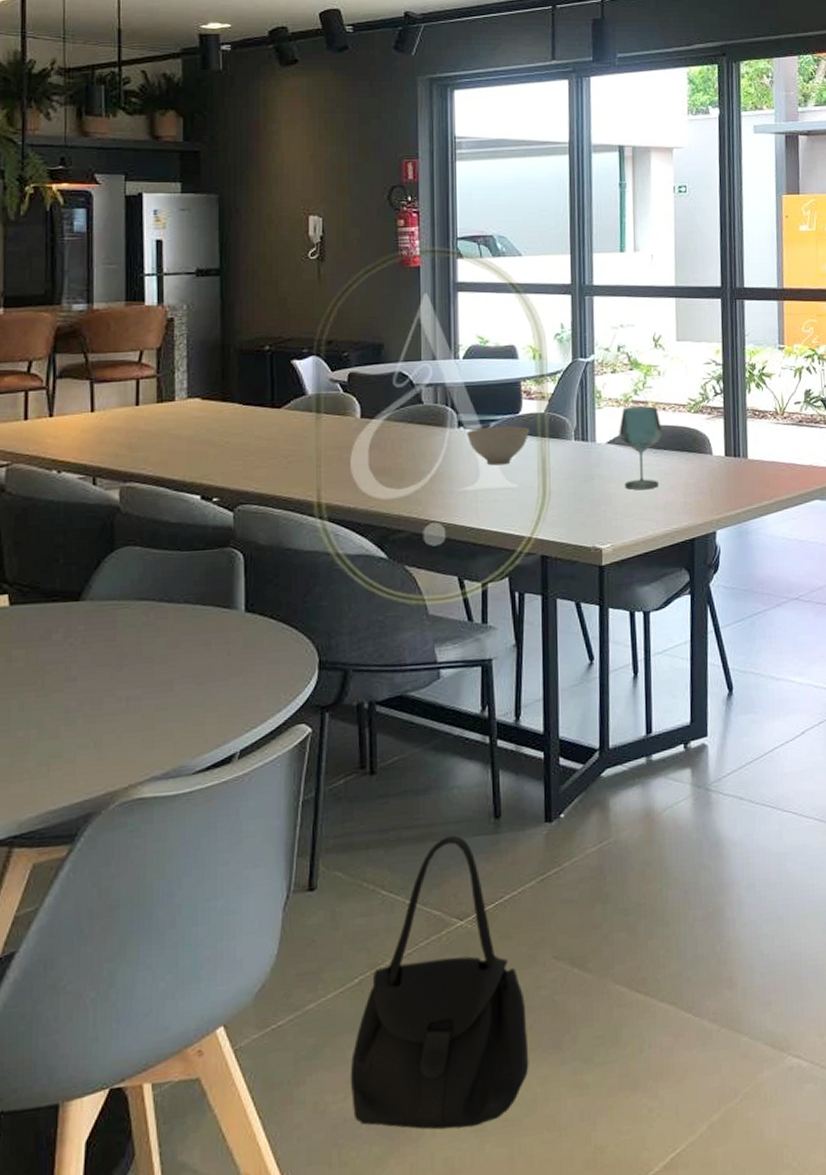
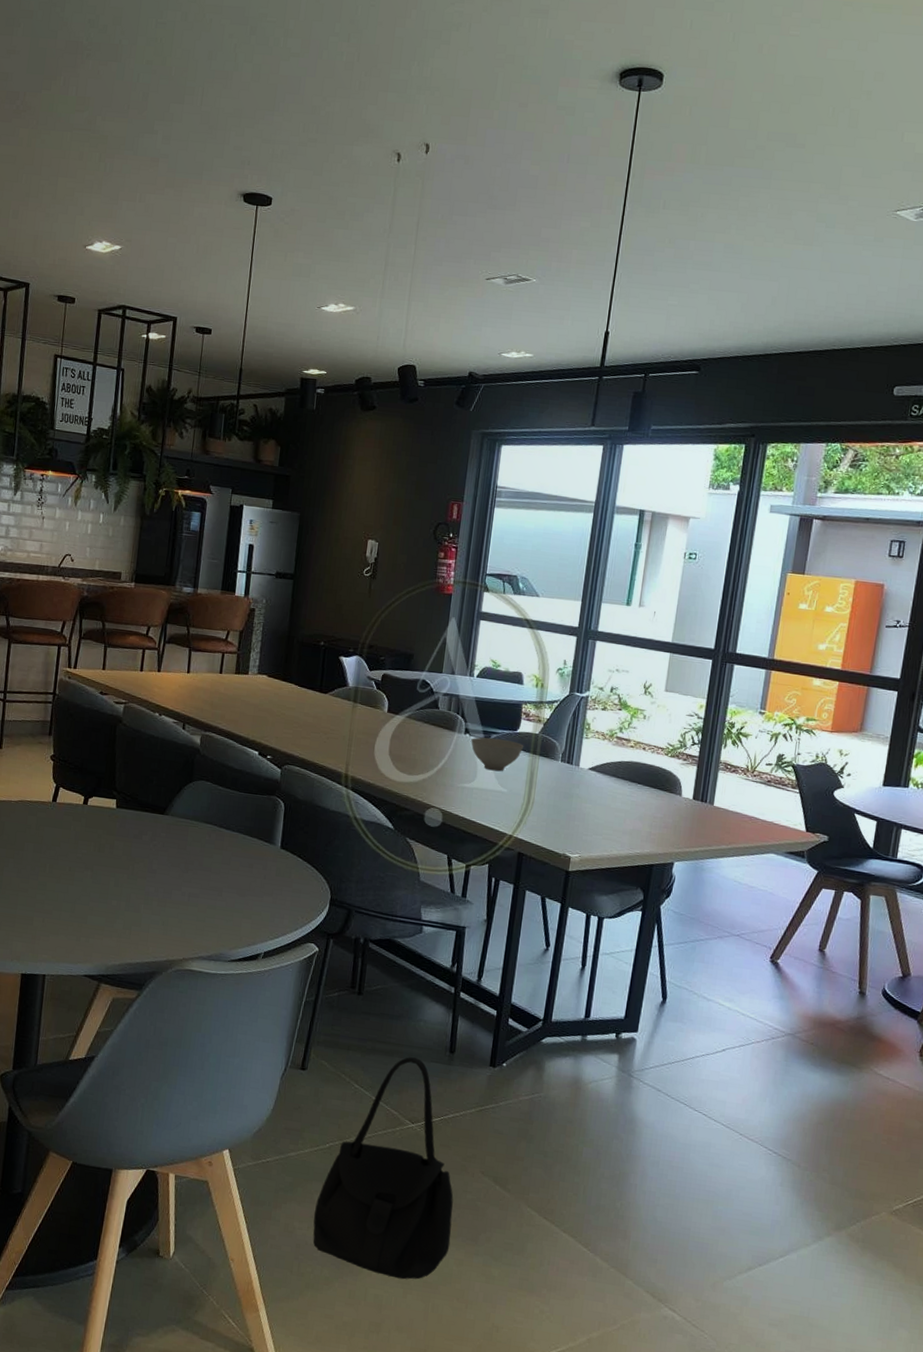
wine glass: present [619,406,663,489] -> none [598,741,640,815]

